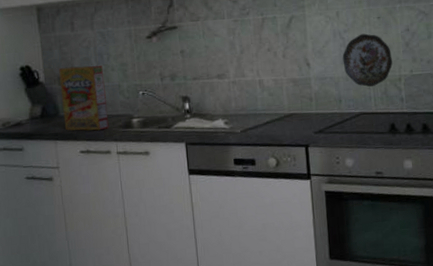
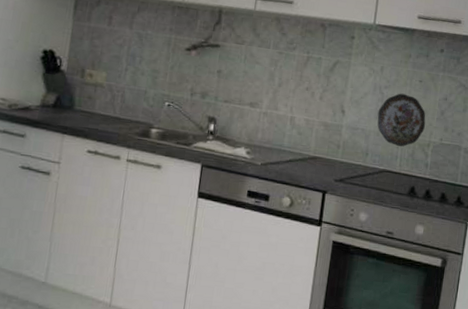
cereal box: present [59,65,109,131] -> none [77,60,132,134]

